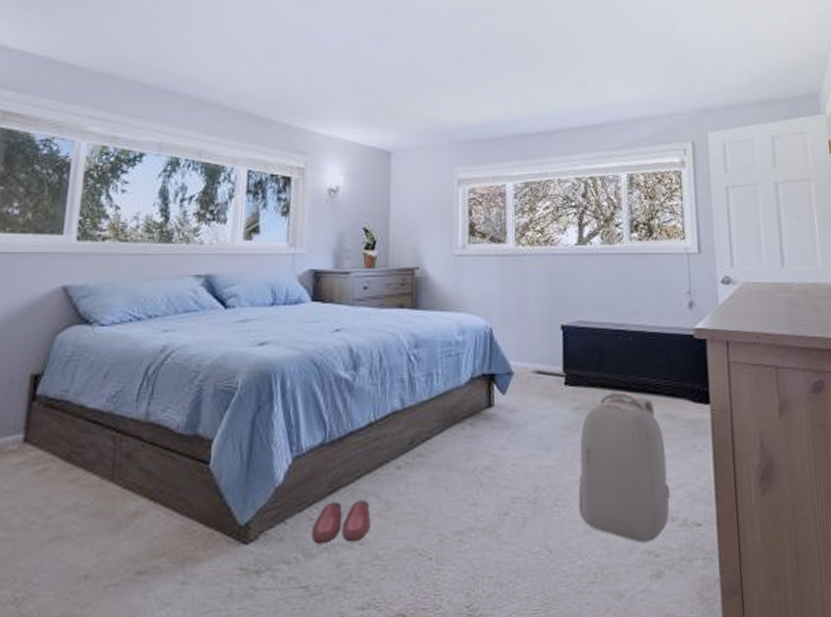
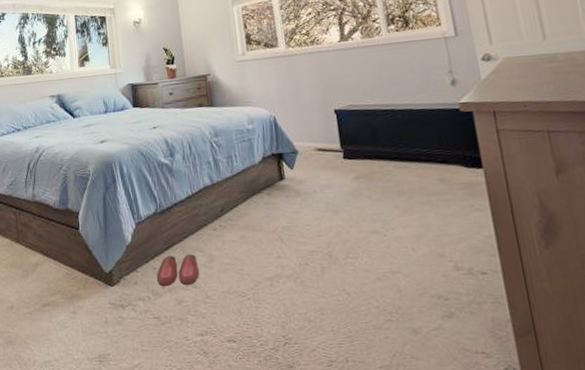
backpack: present [578,391,671,543] -> none [362,161,454,289]

